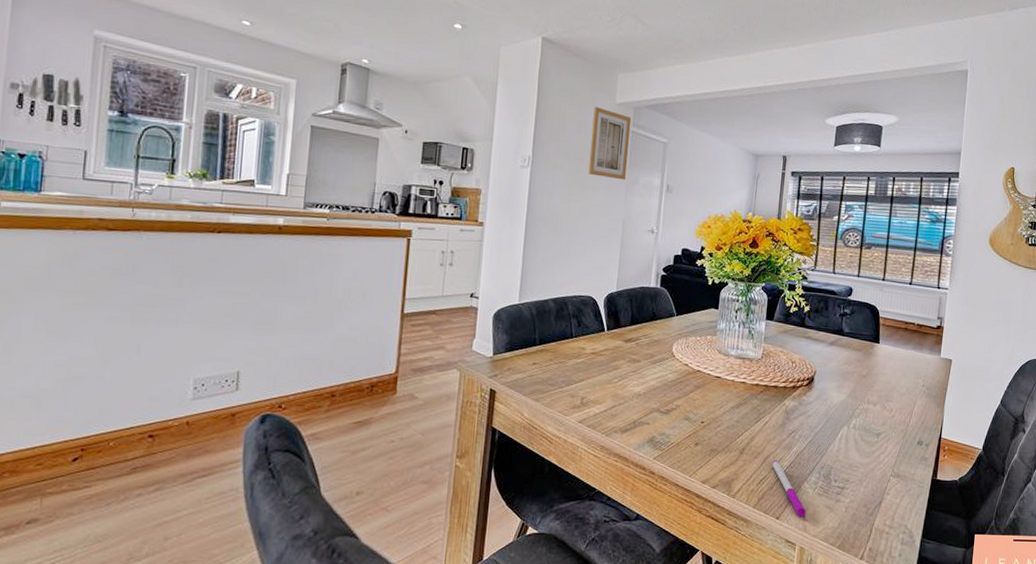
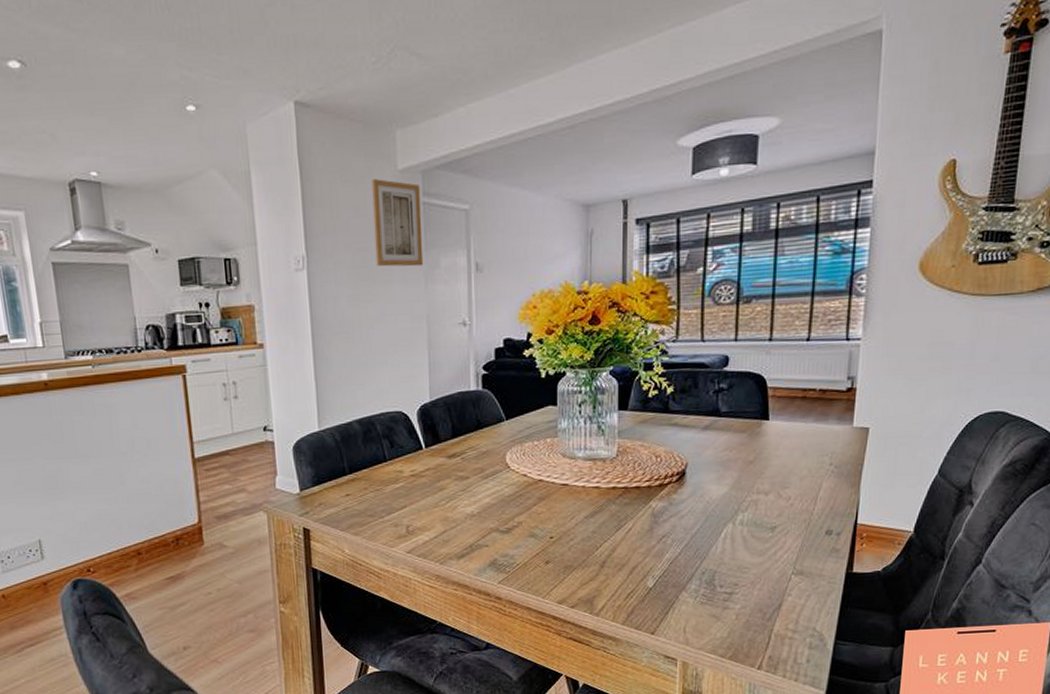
pen: present [771,460,806,518] -> none [640,571,687,630]

